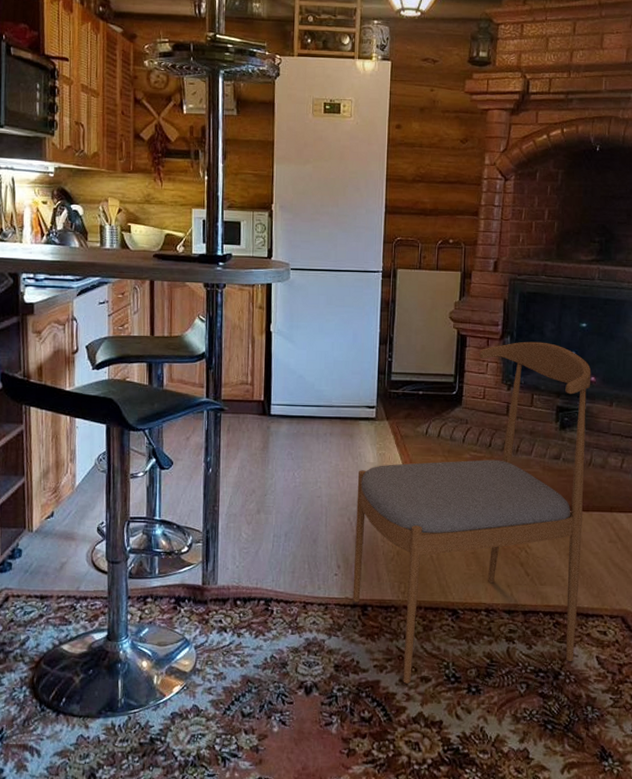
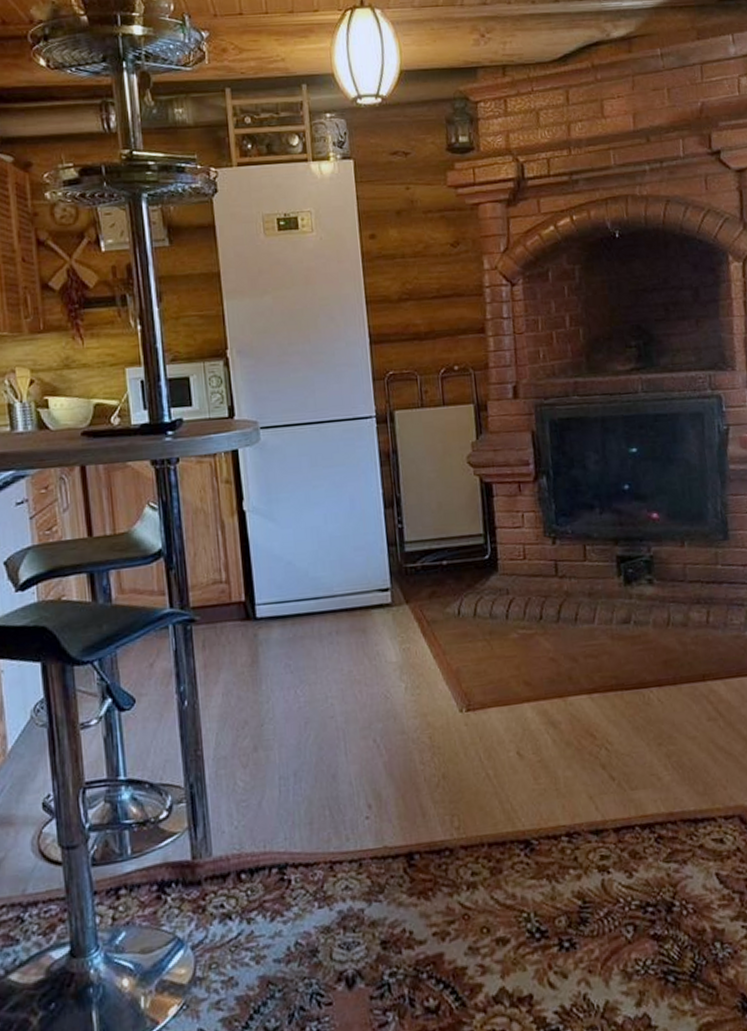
dining chair: present [352,341,592,684] -> none [379,478,688,952]

